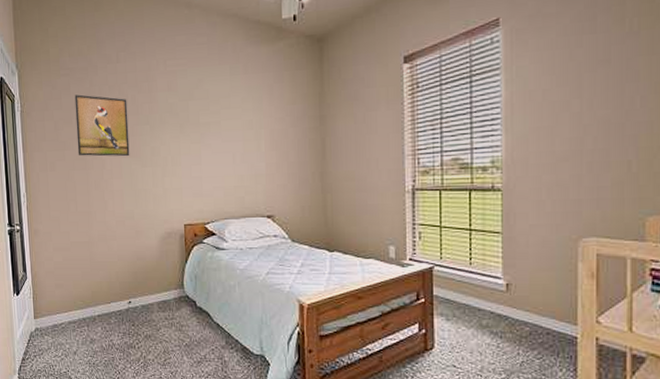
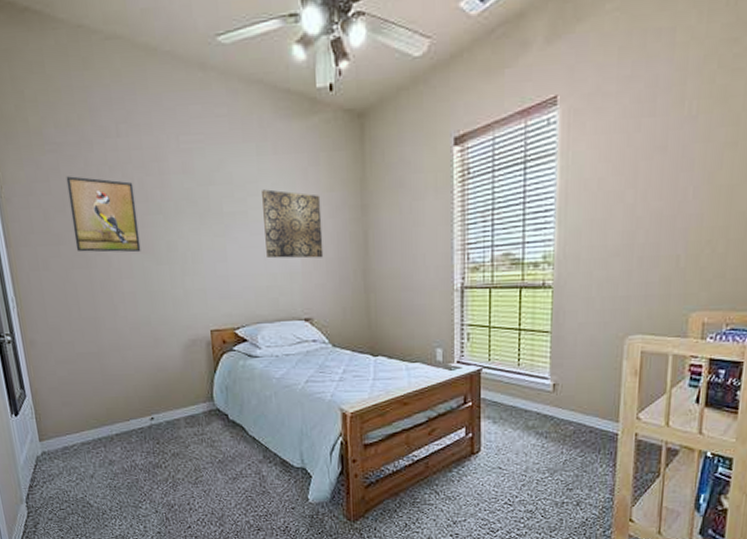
wall art: none [233,103,285,162] -> present [262,189,324,259]

